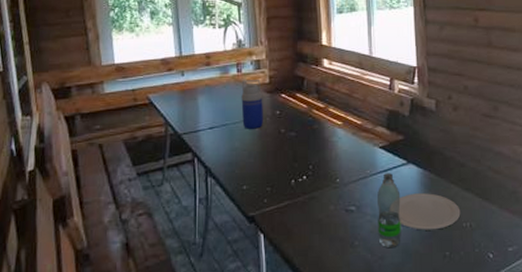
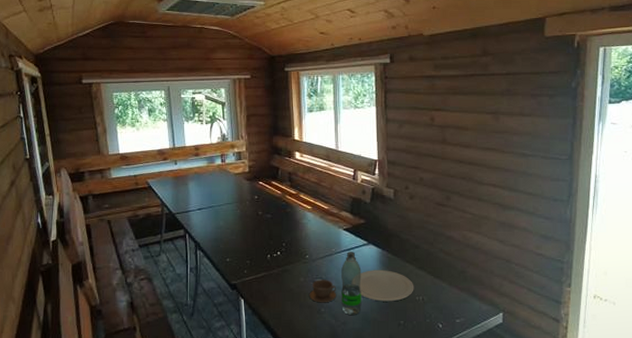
thermos: present [241,80,263,129] -> none [225,169,243,211]
teacup: none [341,207,373,235] -> present [309,279,337,303]

